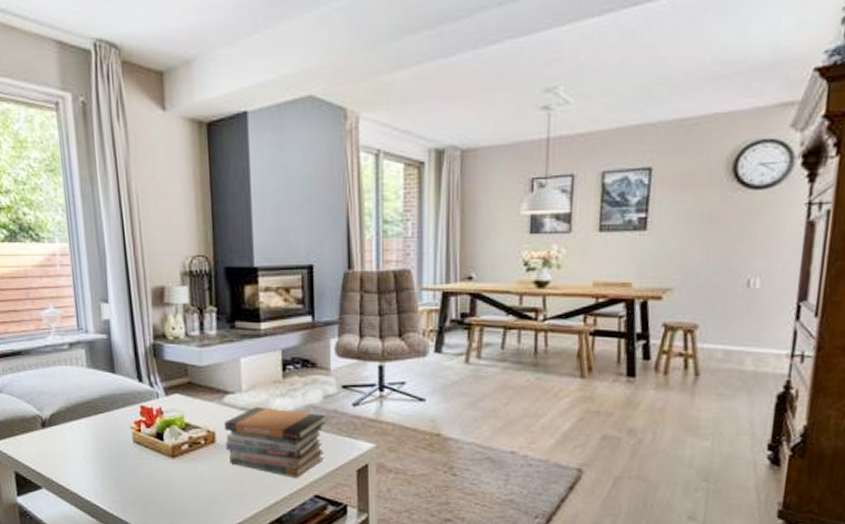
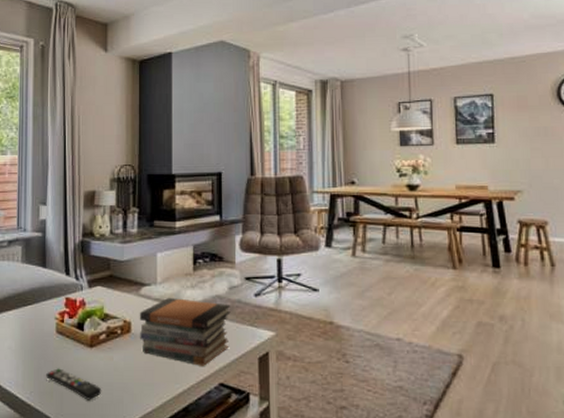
remote control: none [126,478,188,510] -> present [46,368,102,400]

